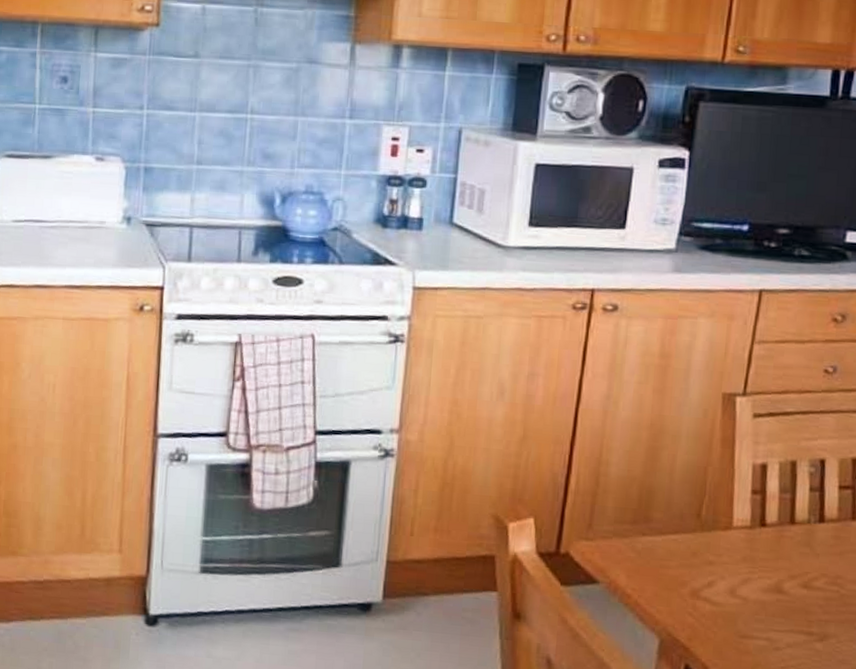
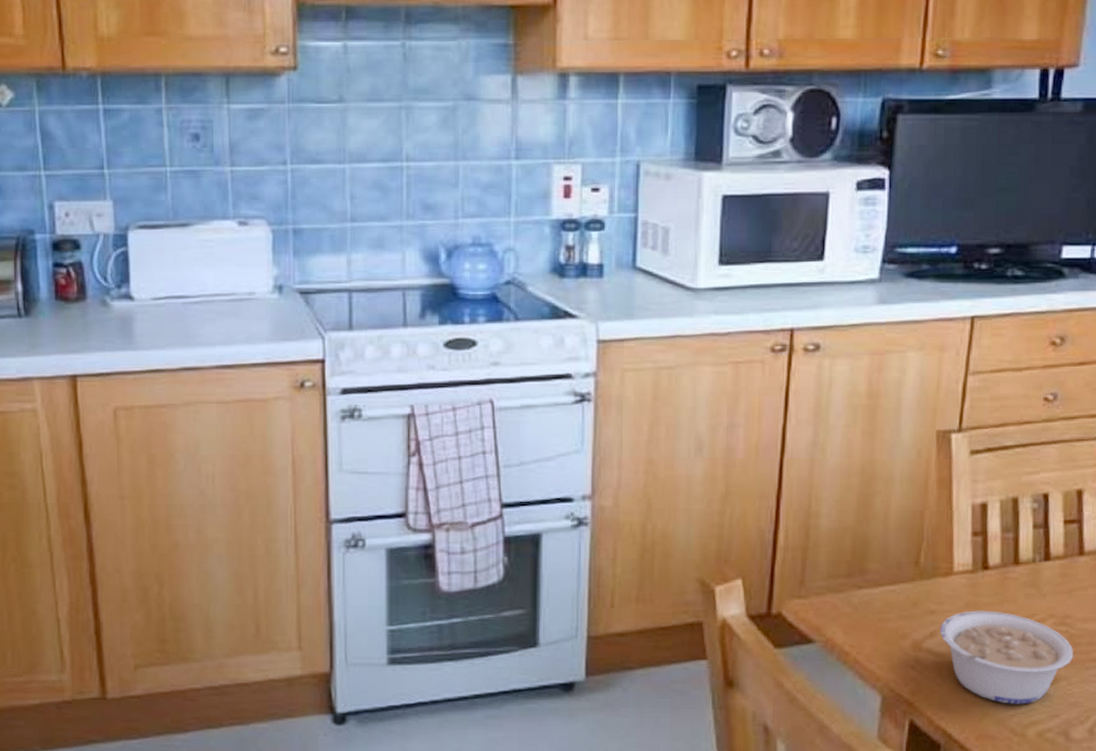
legume: none [717,564,844,658] -> present [940,610,1074,704]

